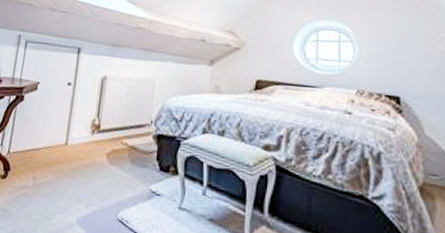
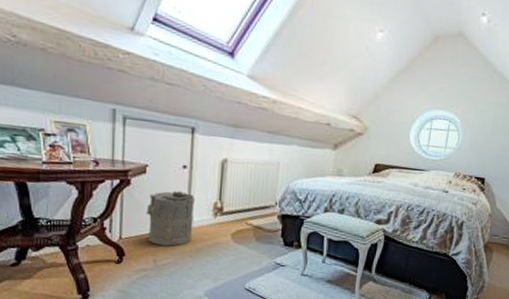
laundry hamper: none [31,107,76,164] -> present [146,191,196,246]

